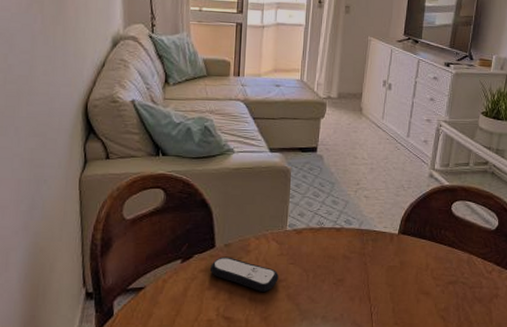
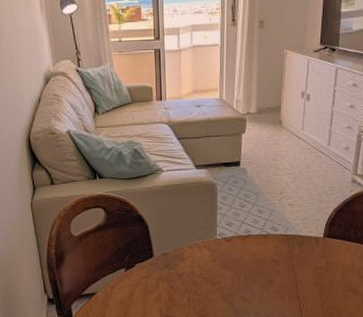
remote control: present [210,256,279,292] -> none [151,264,213,294]

